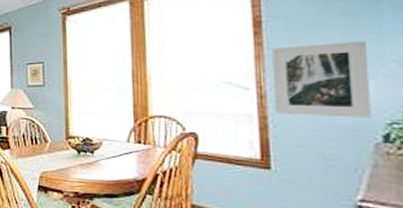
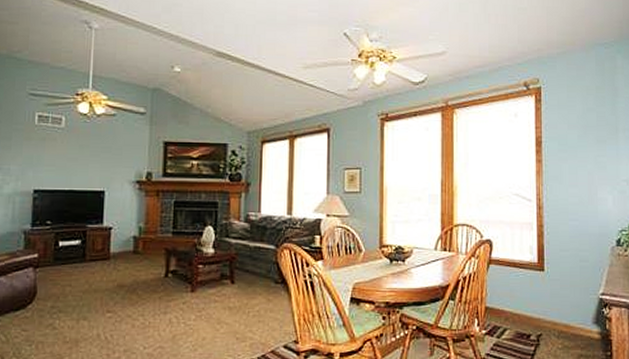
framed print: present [272,40,372,118] -> none [548,163,610,226]

